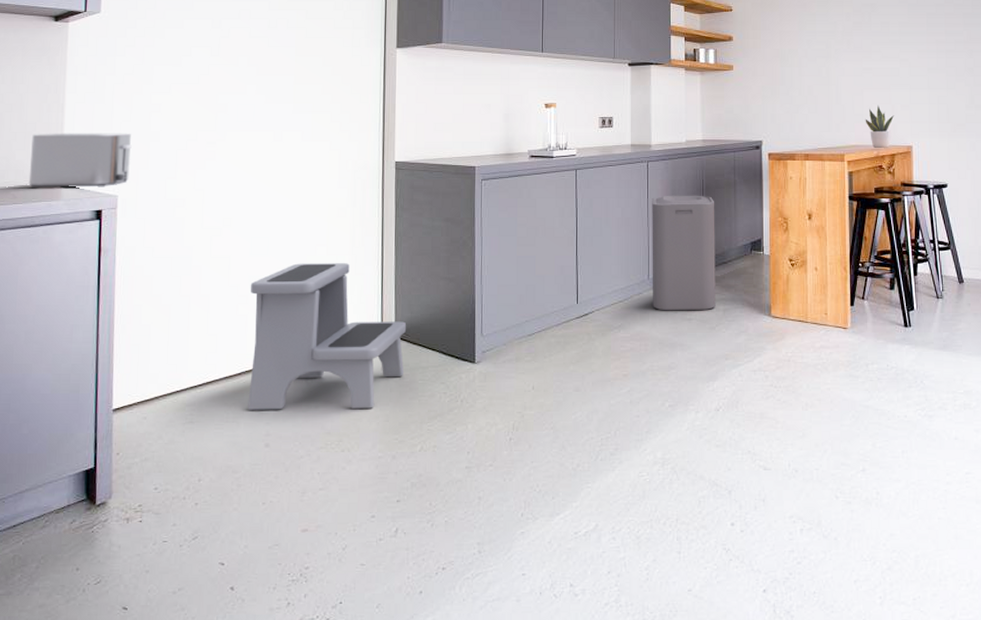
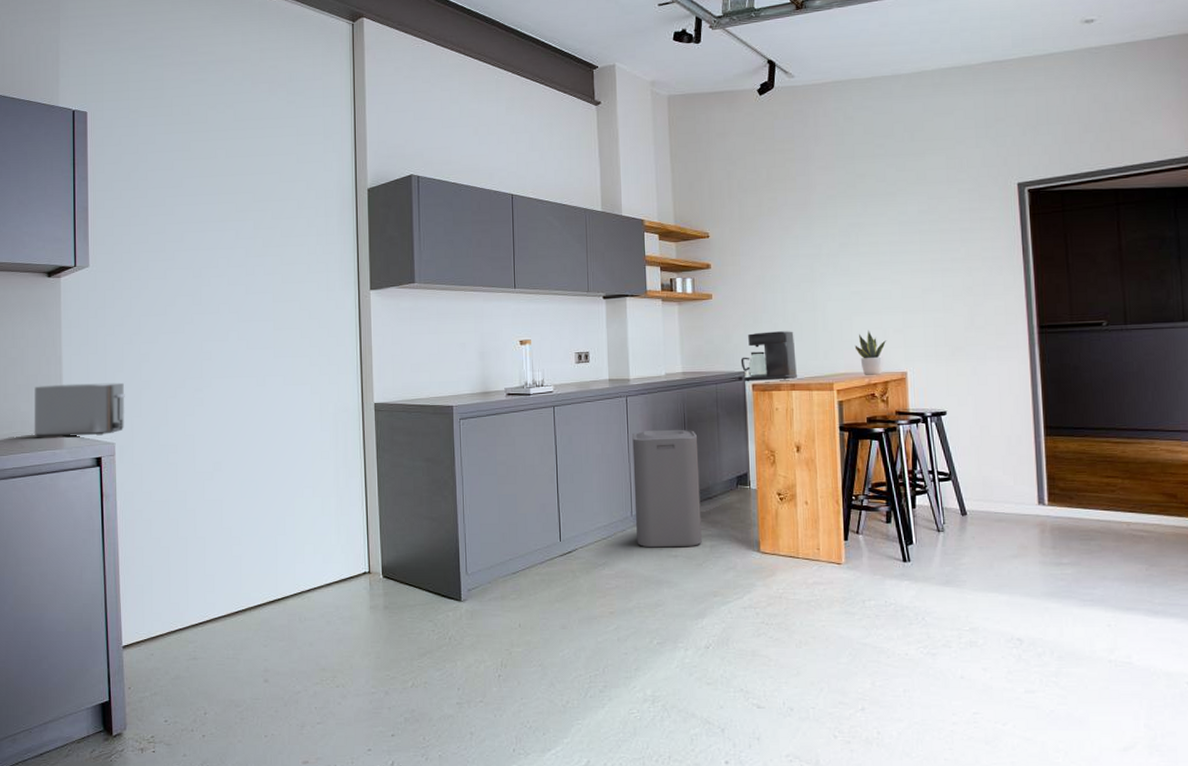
step stool: present [248,263,407,410] -> none [242,504,393,647]
coffee maker: none [758,103,812,151] -> present [740,331,798,382]

